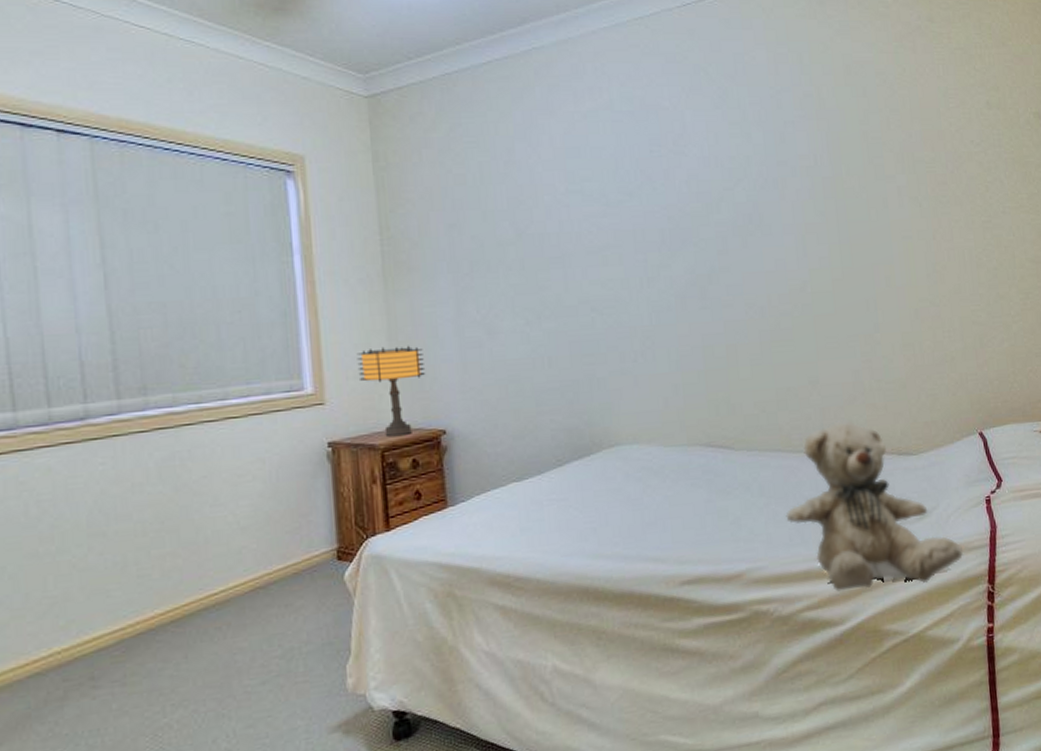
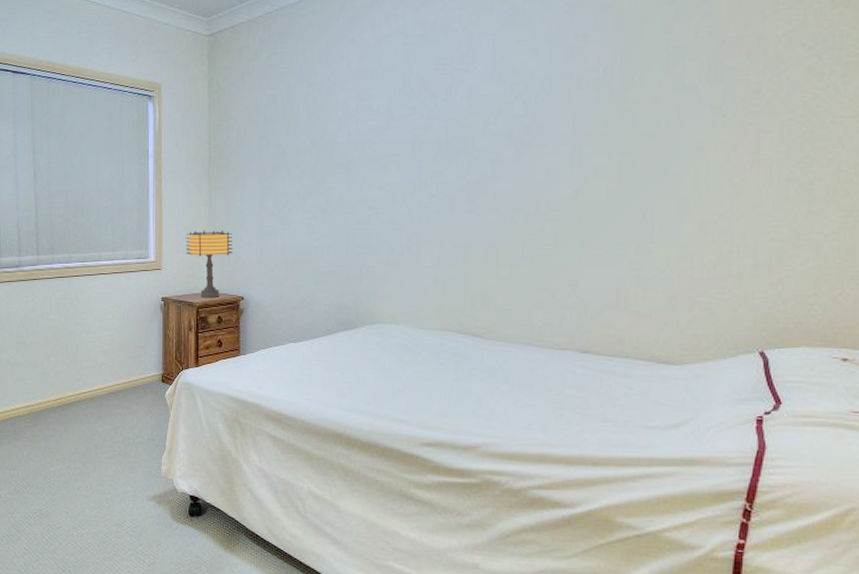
teddy bear: present [786,420,963,592] -> none [527,324,719,487]

